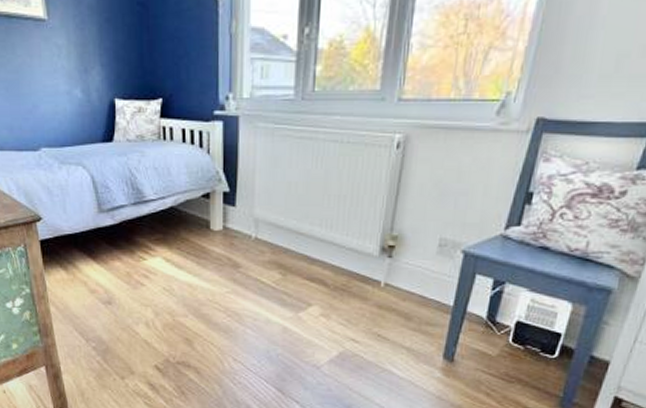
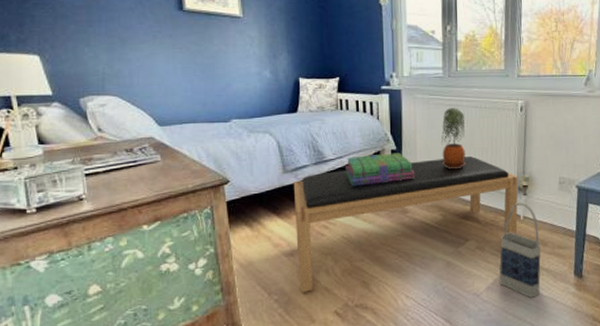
bench: none [109,204,383,344] -> present [293,155,519,293]
stack of books: none [169,196,251,233] -> present [346,153,415,186]
potted plant: none [286,142,320,220] -> present [441,108,466,170]
bag: none [345,265,405,378] -> present [499,202,541,298]

